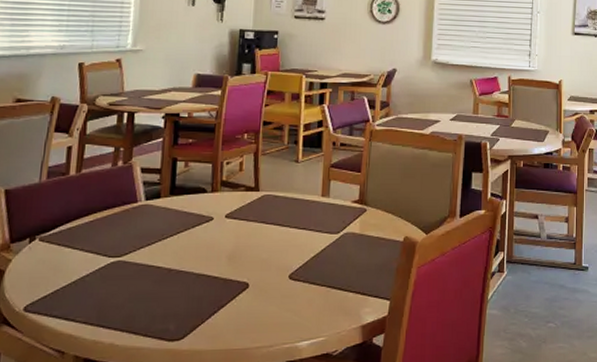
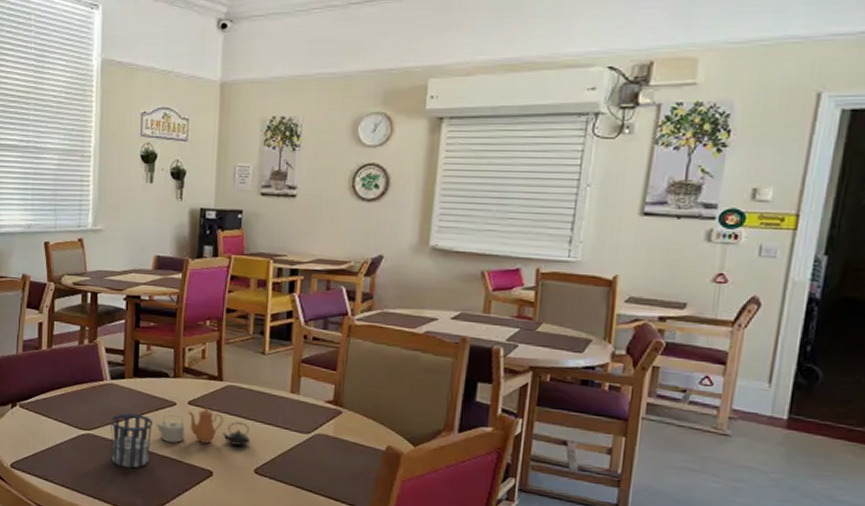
cup: none [142,234,189,293] -> present [110,413,153,469]
teapot: none [191,218,286,259] -> present [155,406,251,446]

